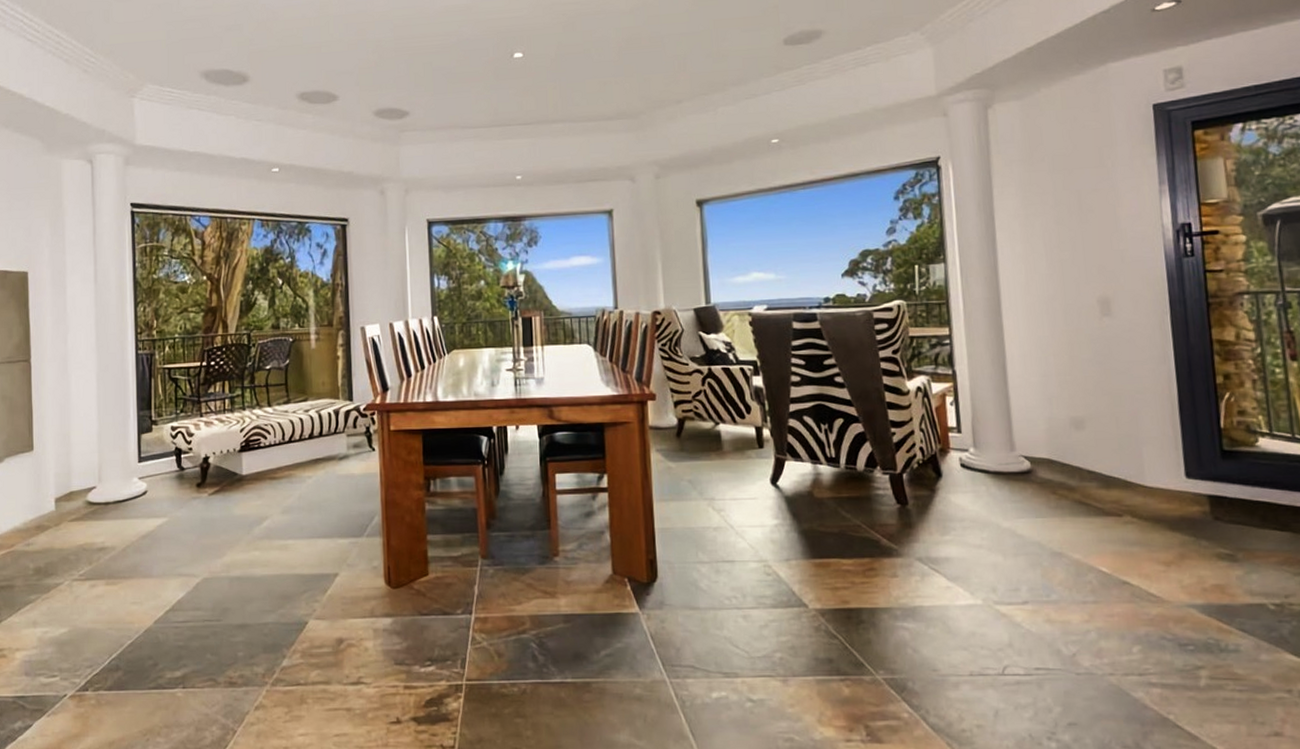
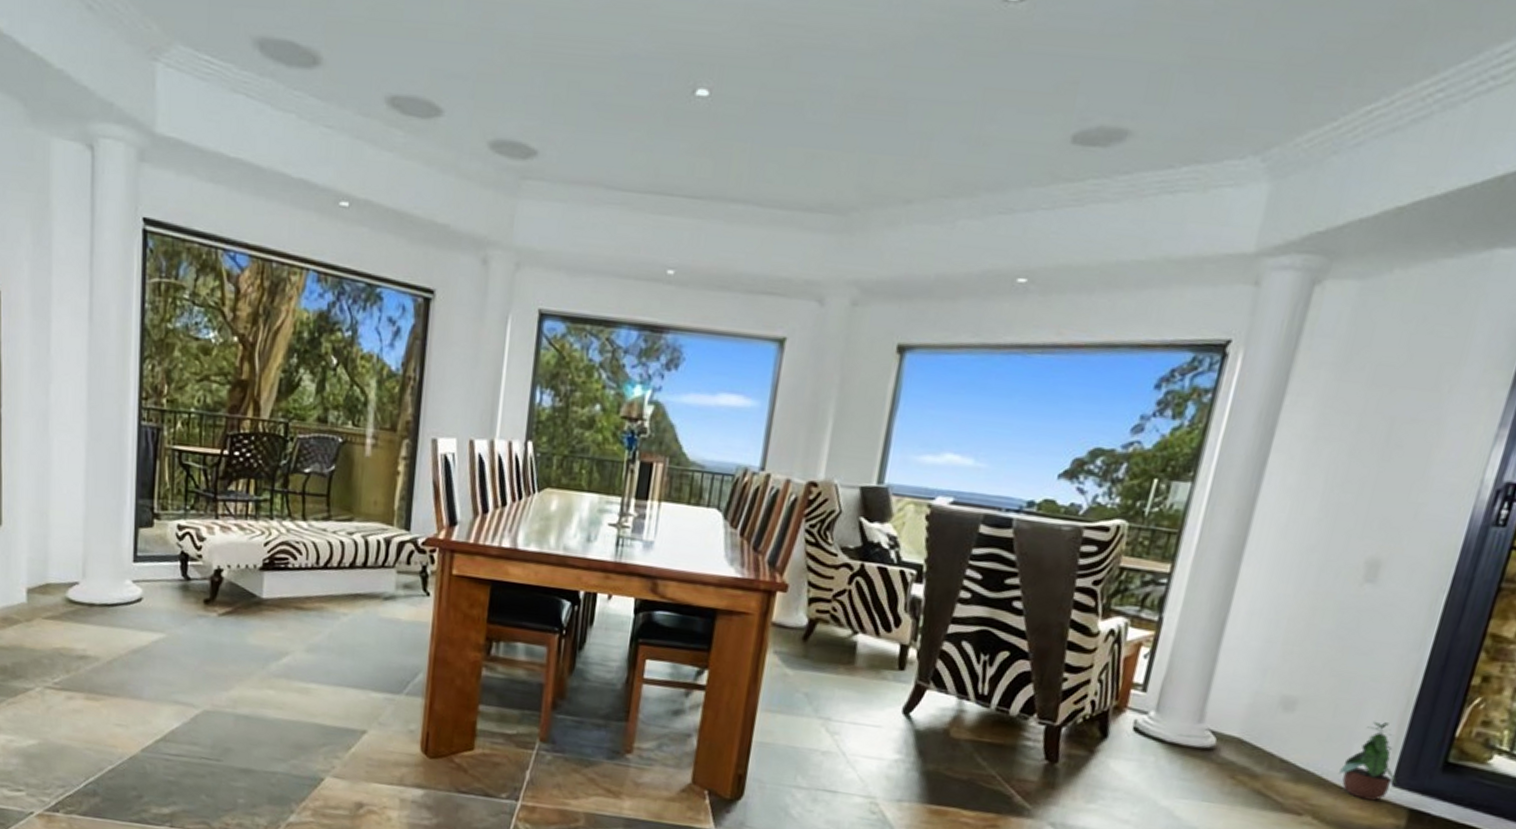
potted plant: none [1139,425,1190,494] -> present [1339,721,1397,801]

